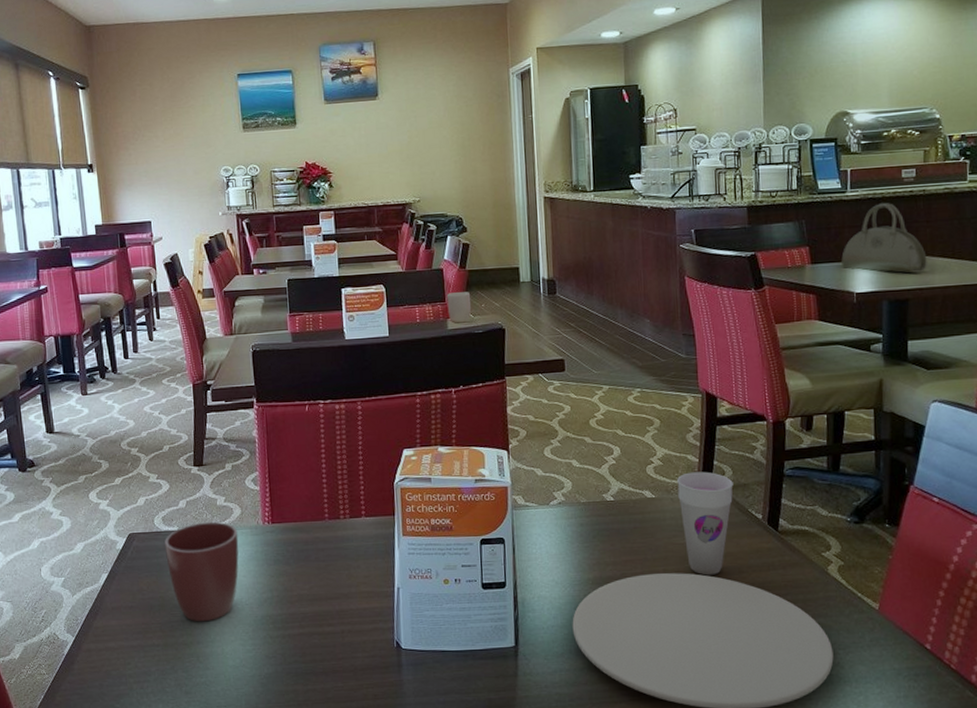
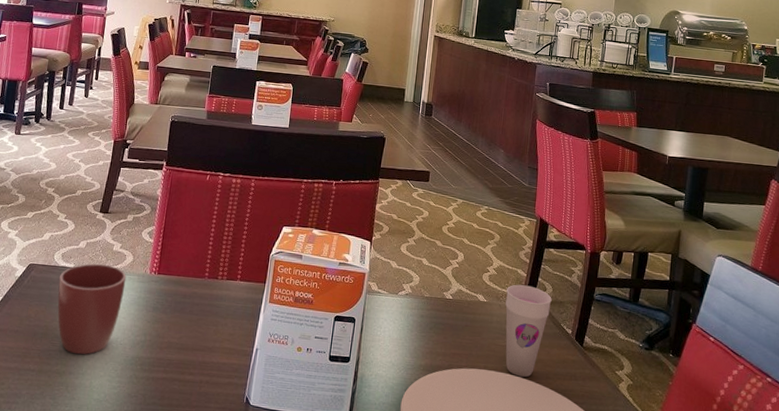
cup: present [446,292,472,325] -> none [340,100,362,128]
handbag: present [841,202,927,274] -> none [660,87,726,149]

